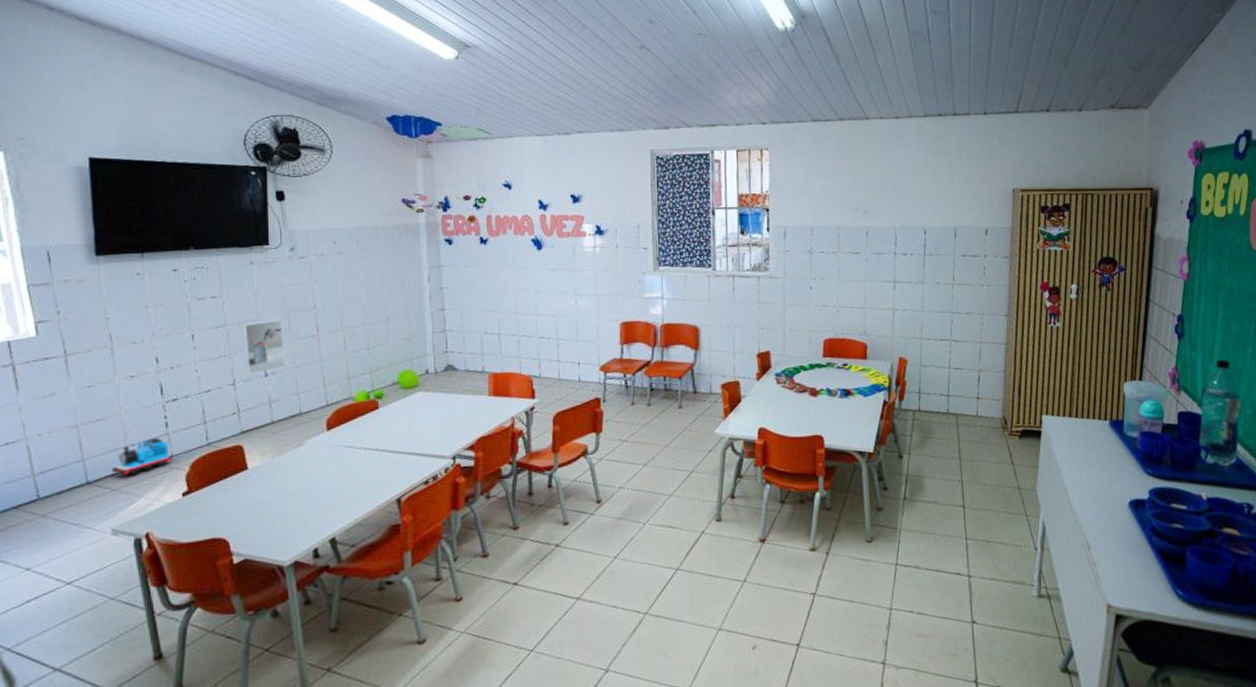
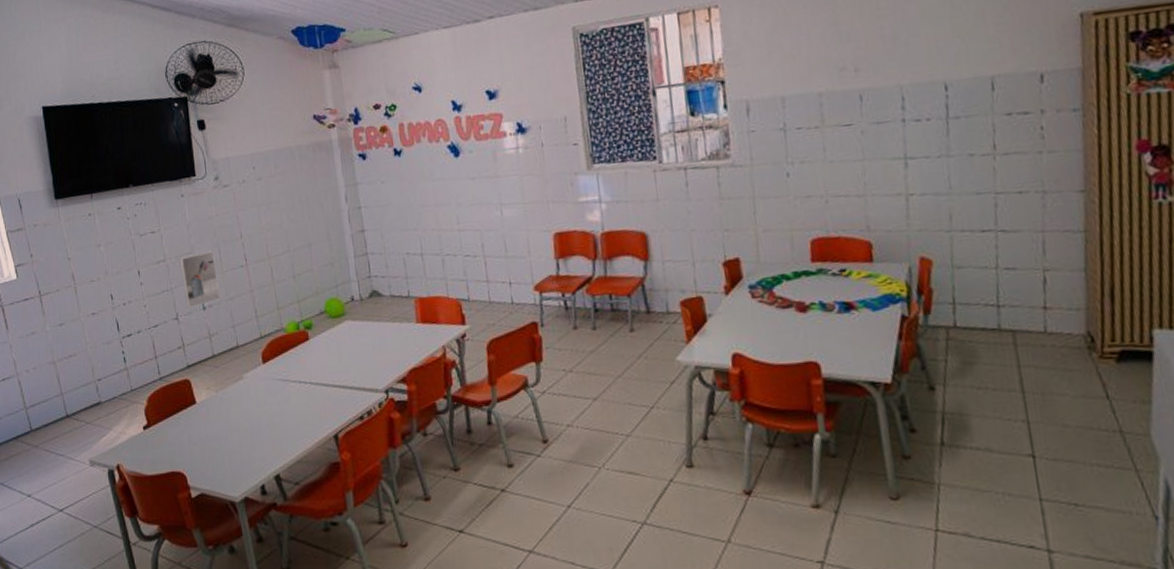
toy train: present [111,438,173,475] -> none [84,373,133,409]

